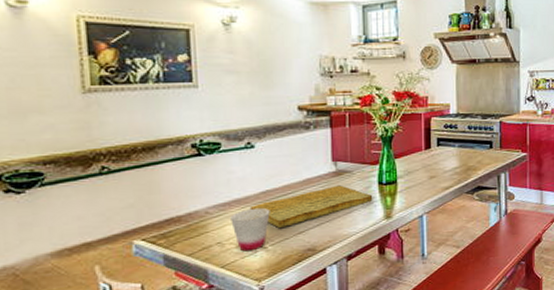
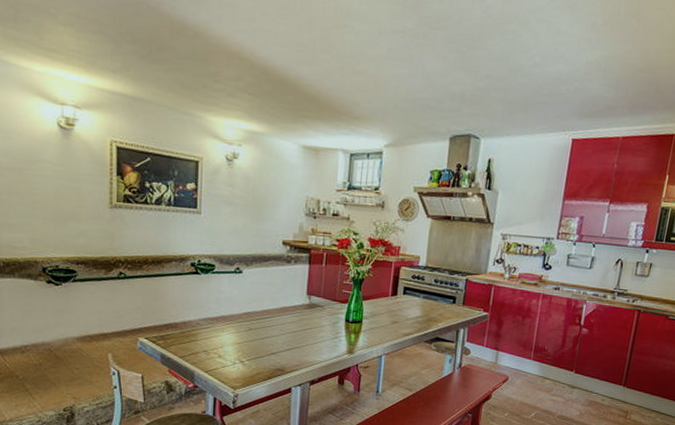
cup: present [230,207,270,252] -> none [217,326,250,363]
cutting board: present [249,185,373,229] -> none [233,316,339,347]

